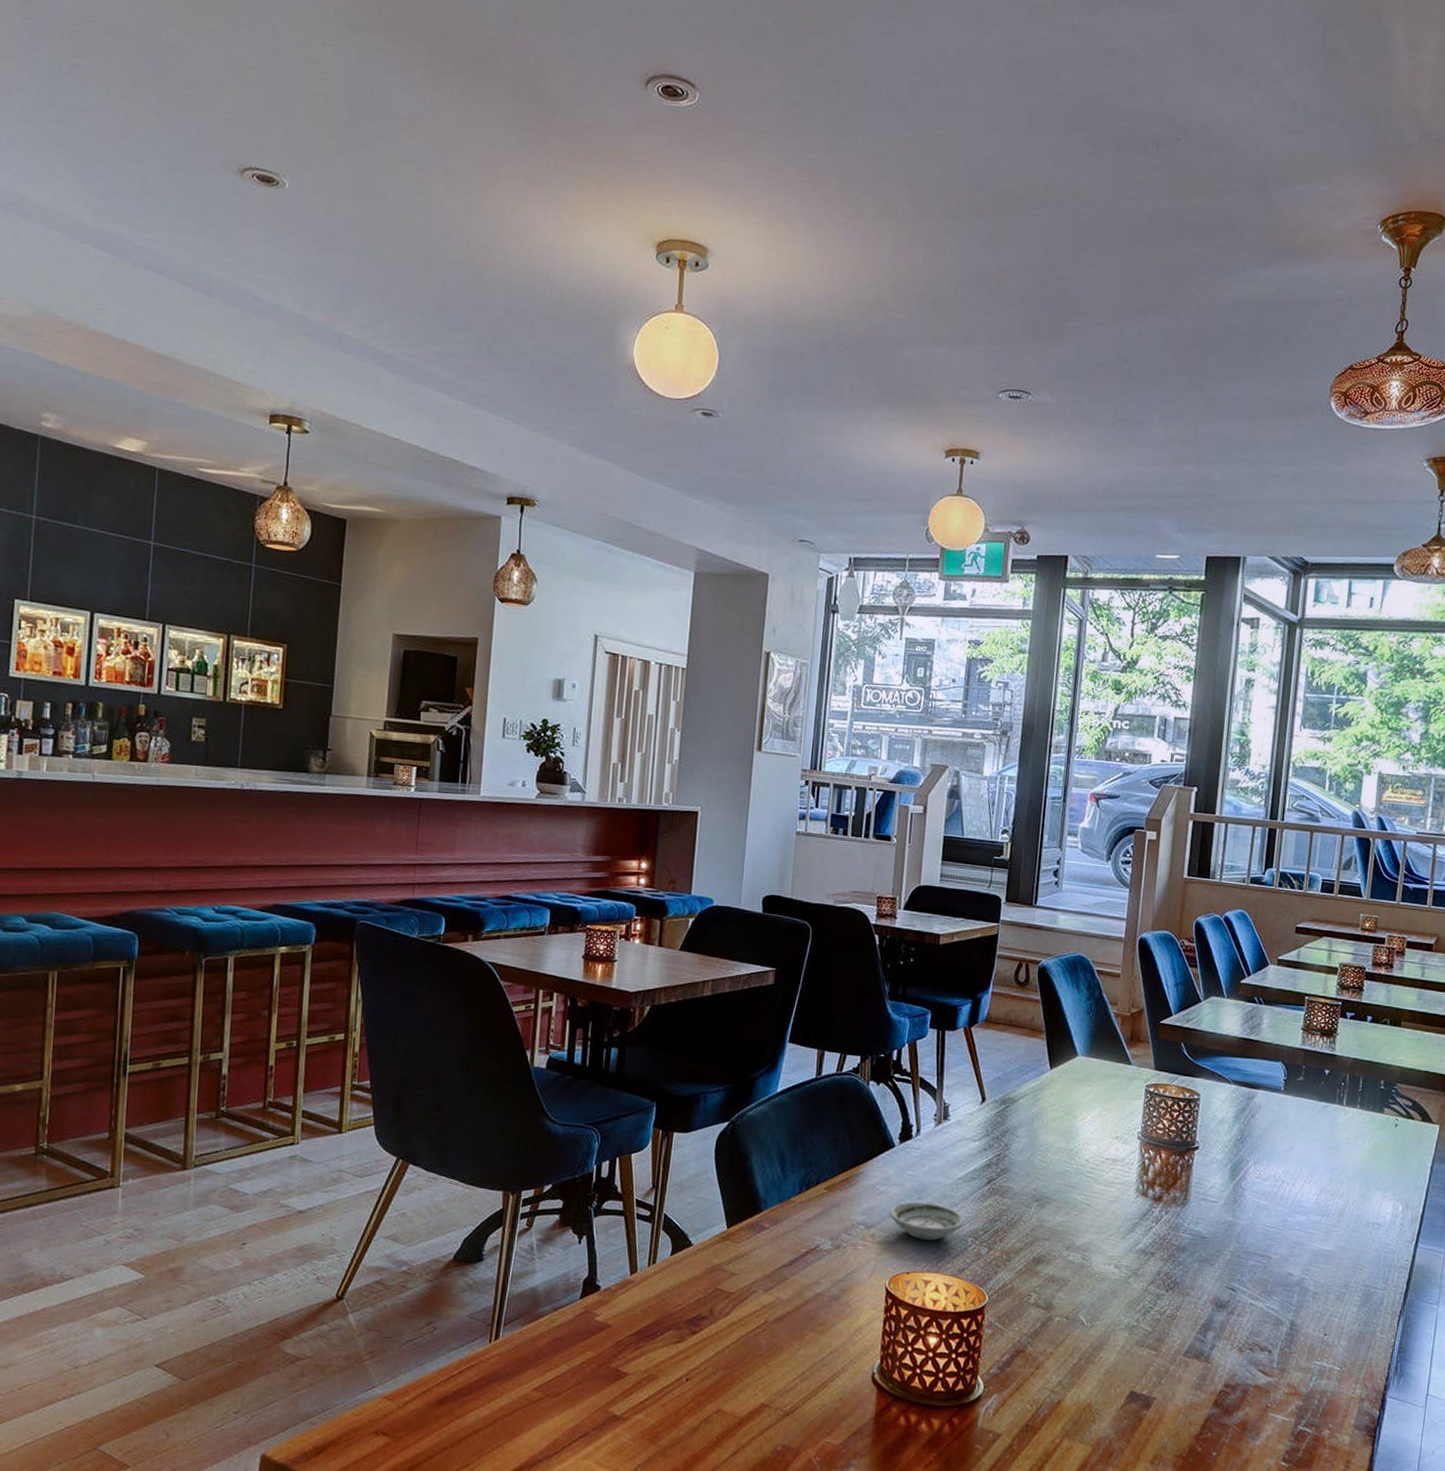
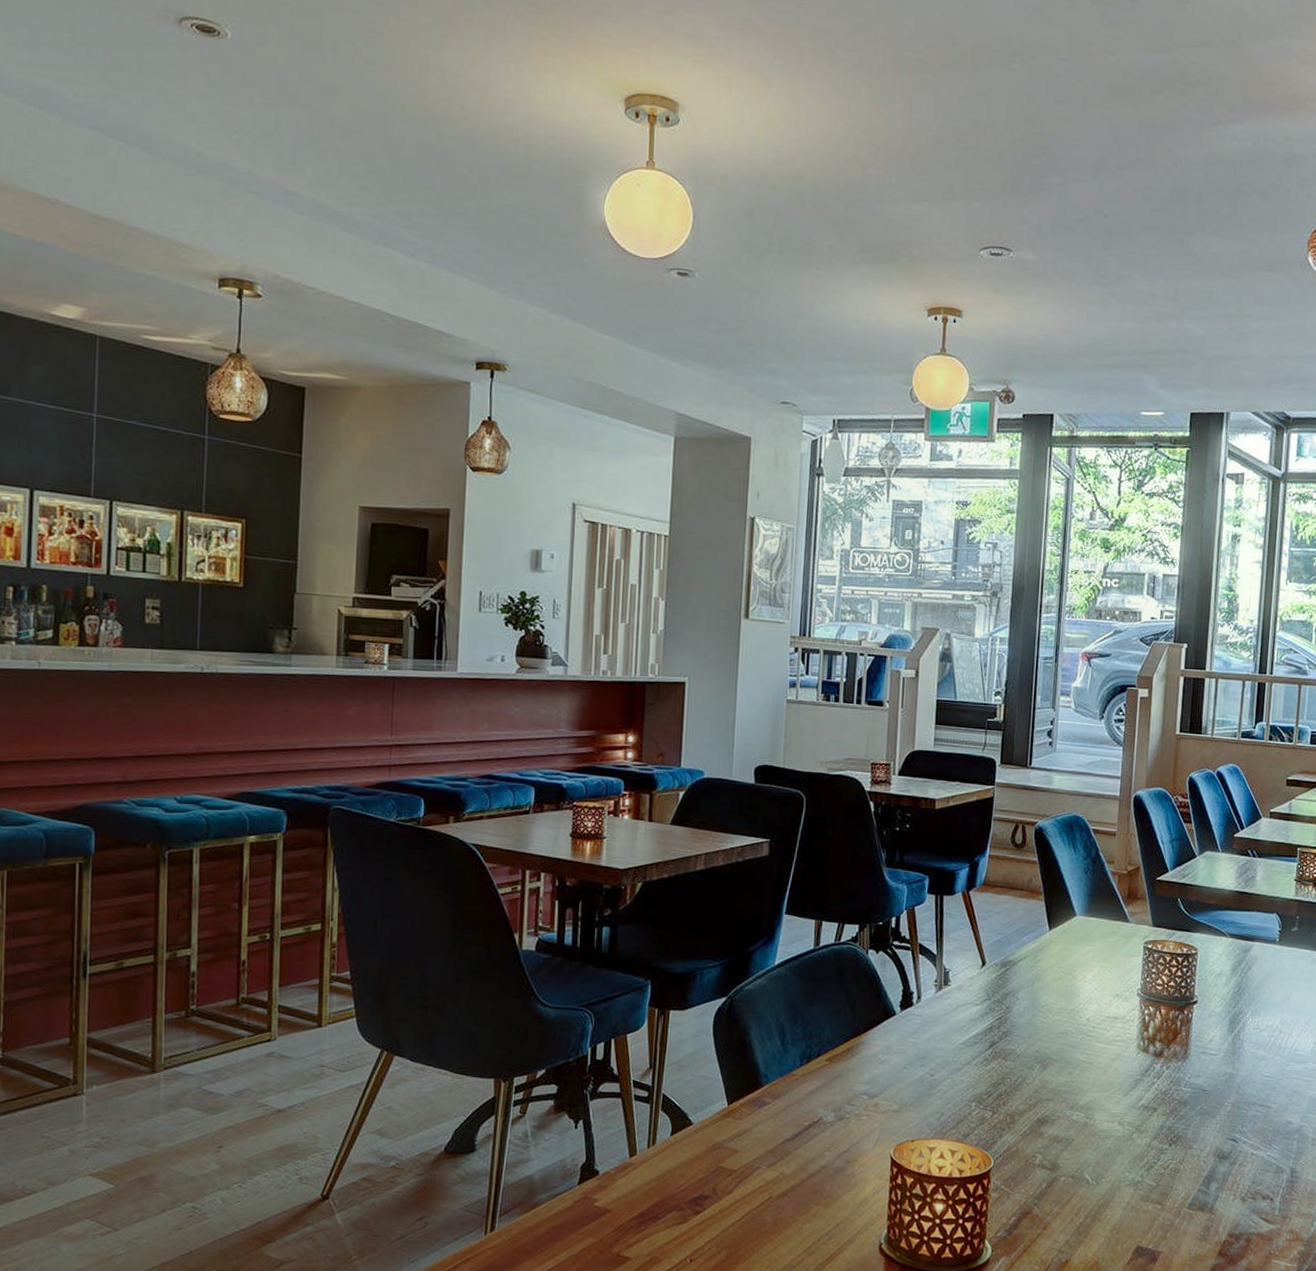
saucer: present [889,1201,964,1240] -> none [892,1069,967,1107]

